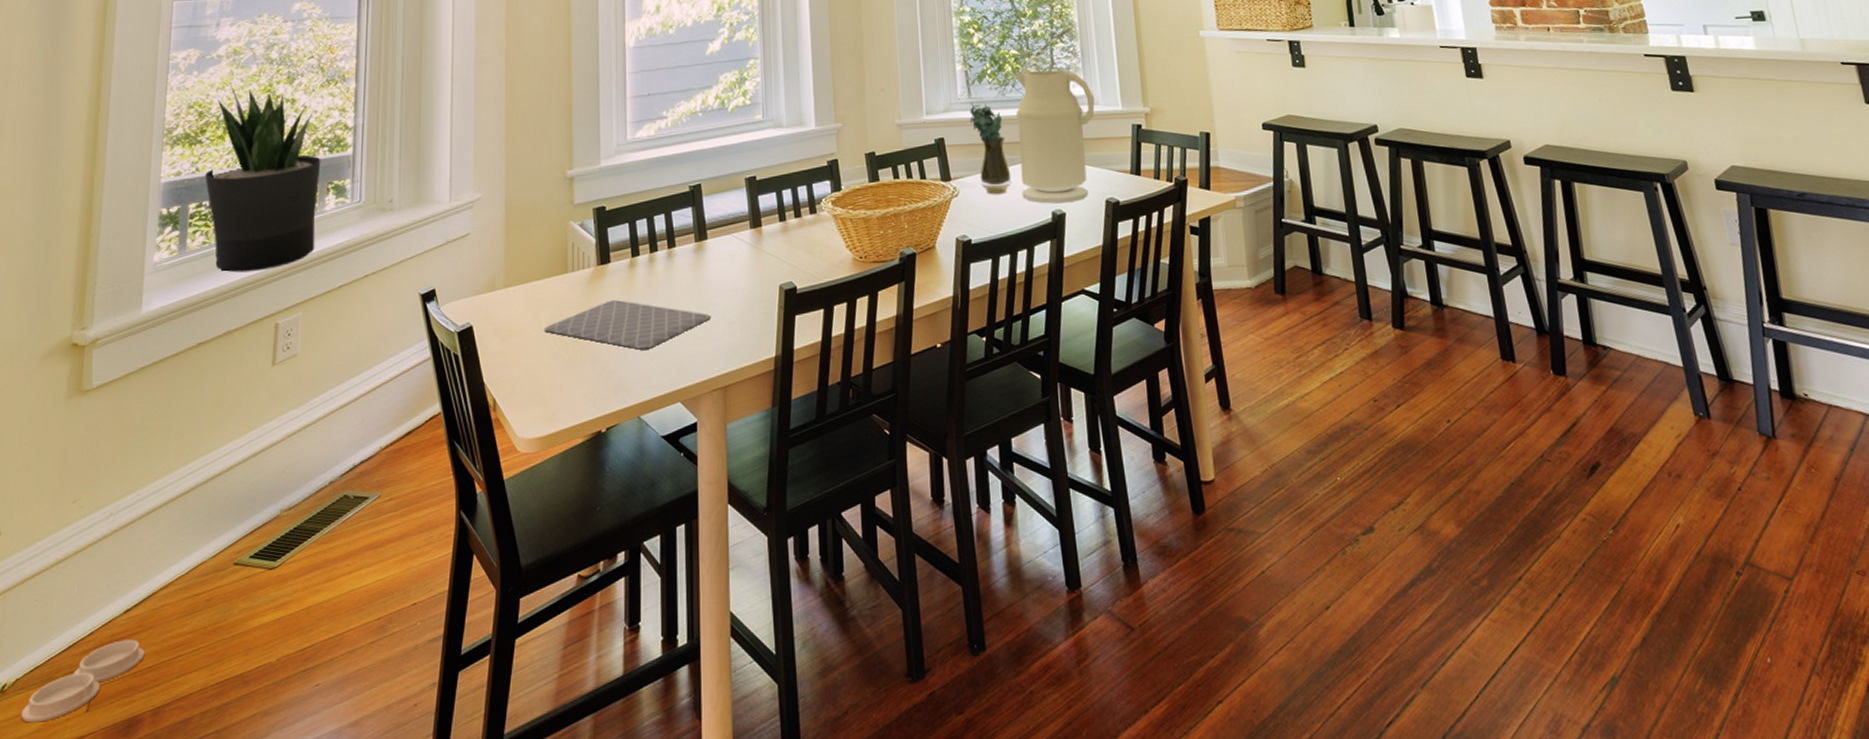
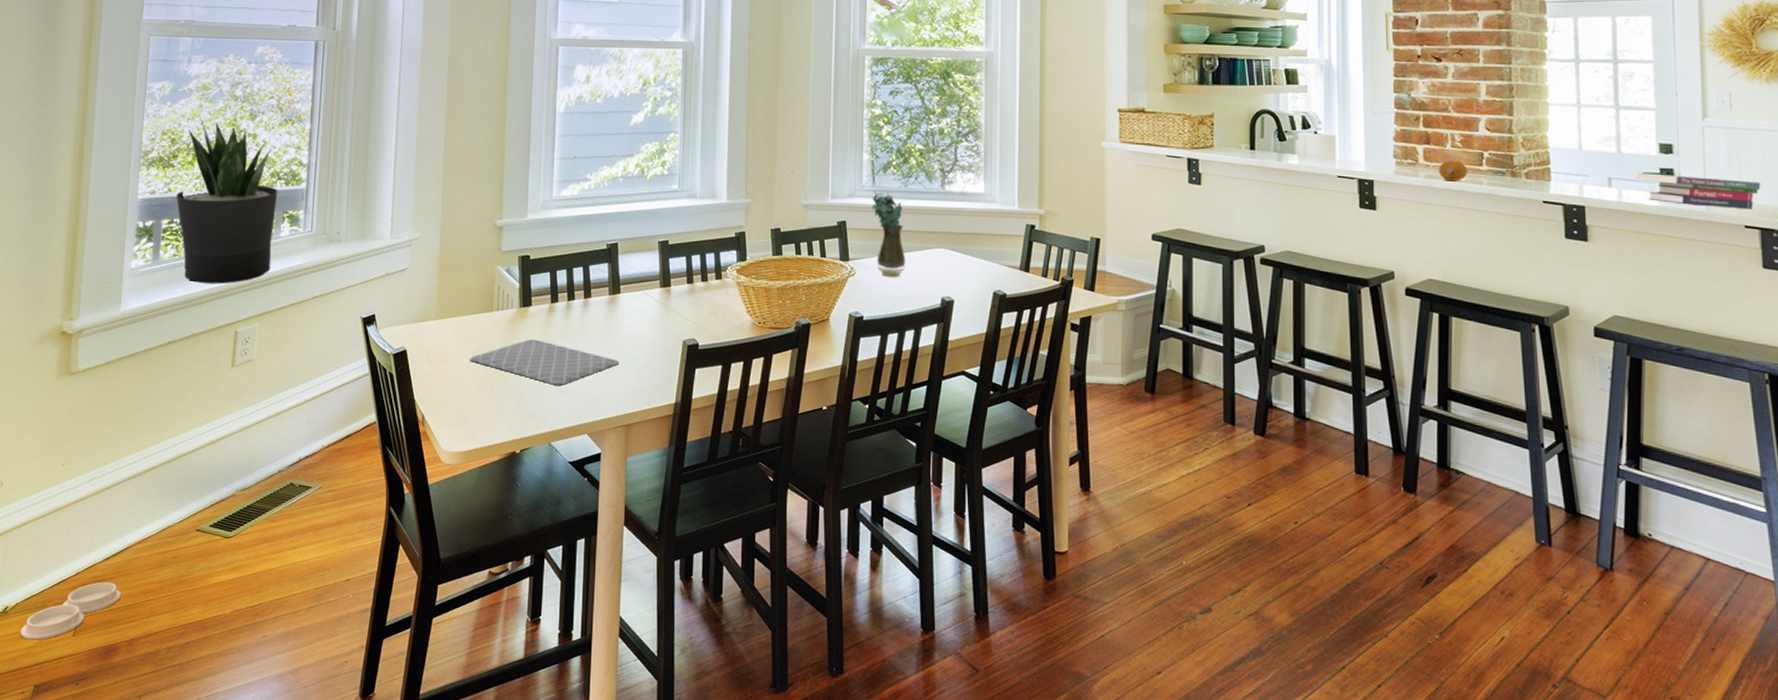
water jug: present [1013,70,1095,204] -> none [914,166,993,291]
fruit: none [1537,20,1567,42] -> present [1438,160,1468,182]
books: none [1729,17,1849,47] -> present [1636,173,1761,209]

